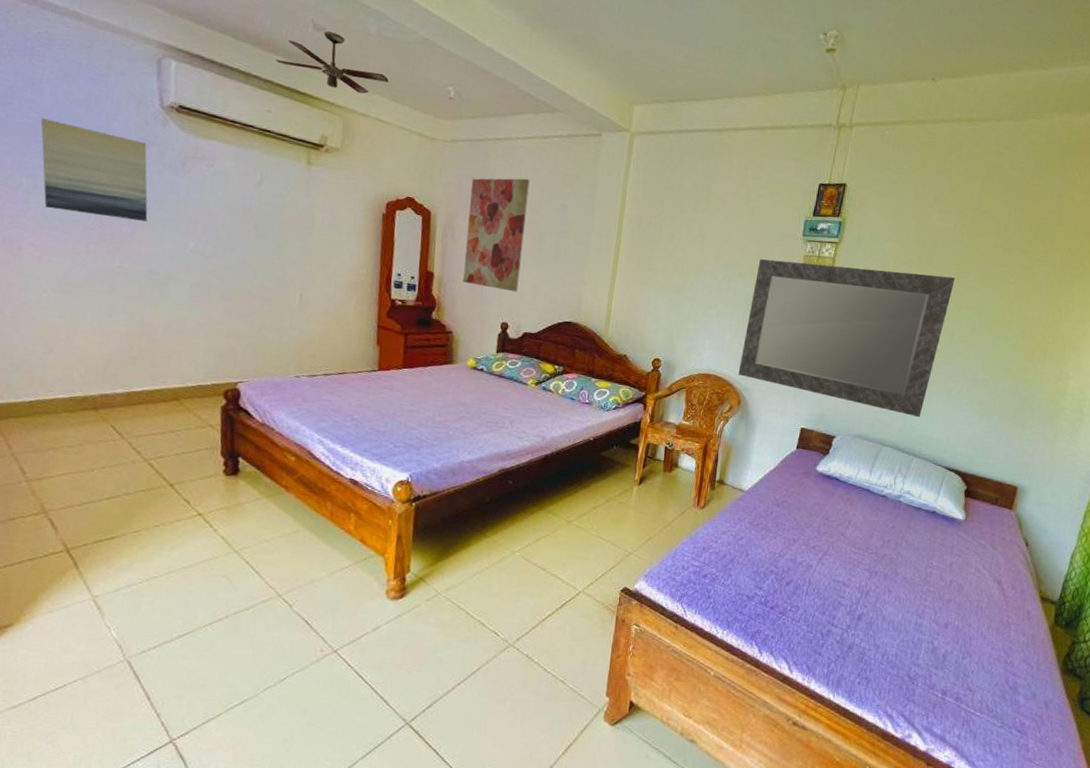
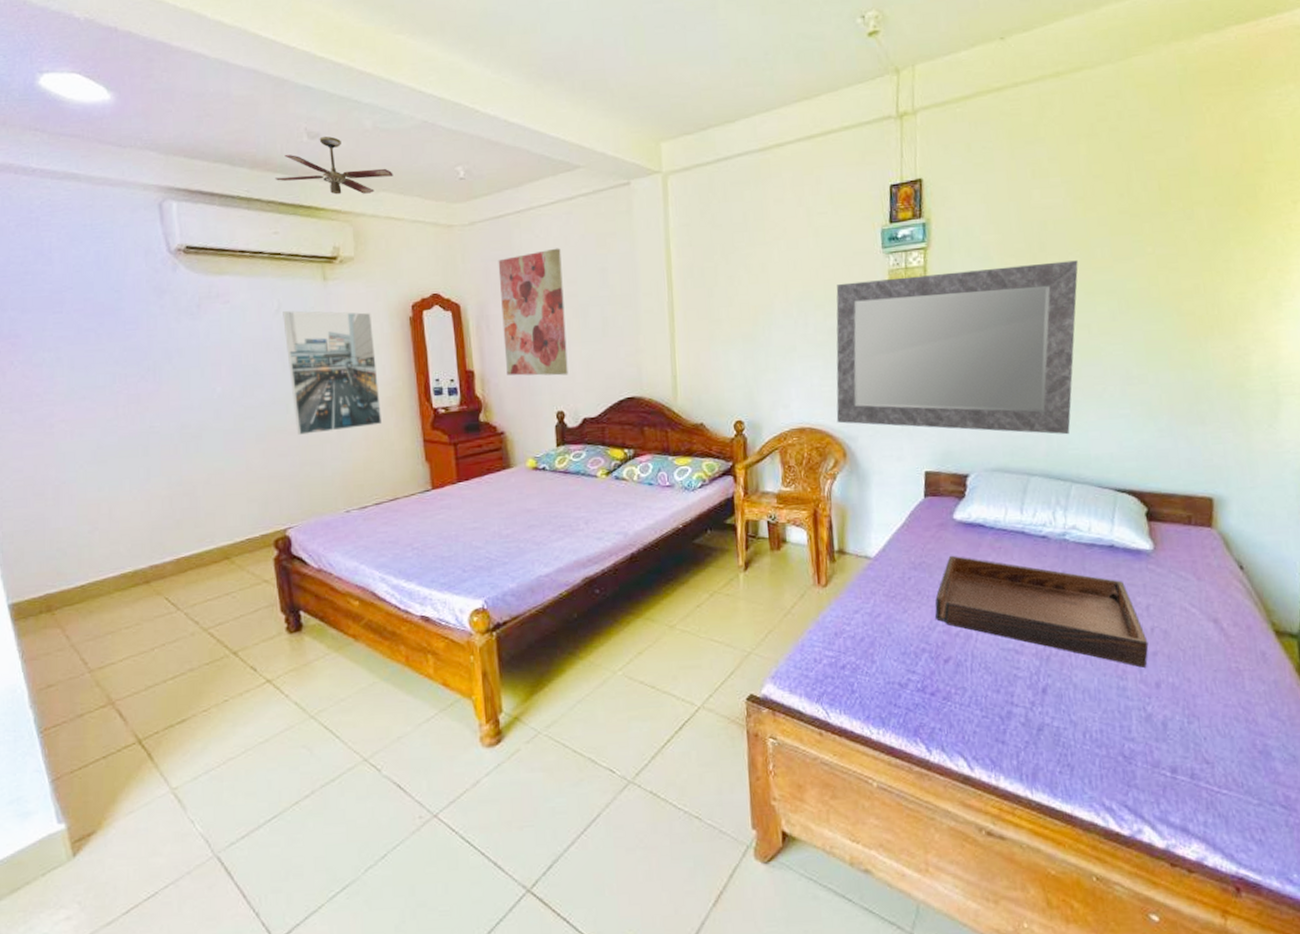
wall art: present [40,118,148,222] -> none [55,287,172,379]
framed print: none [261,185,348,305] -> present [283,310,383,435]
serving tray: none [786,499,946,611] -> present [935,555,1149,668]

